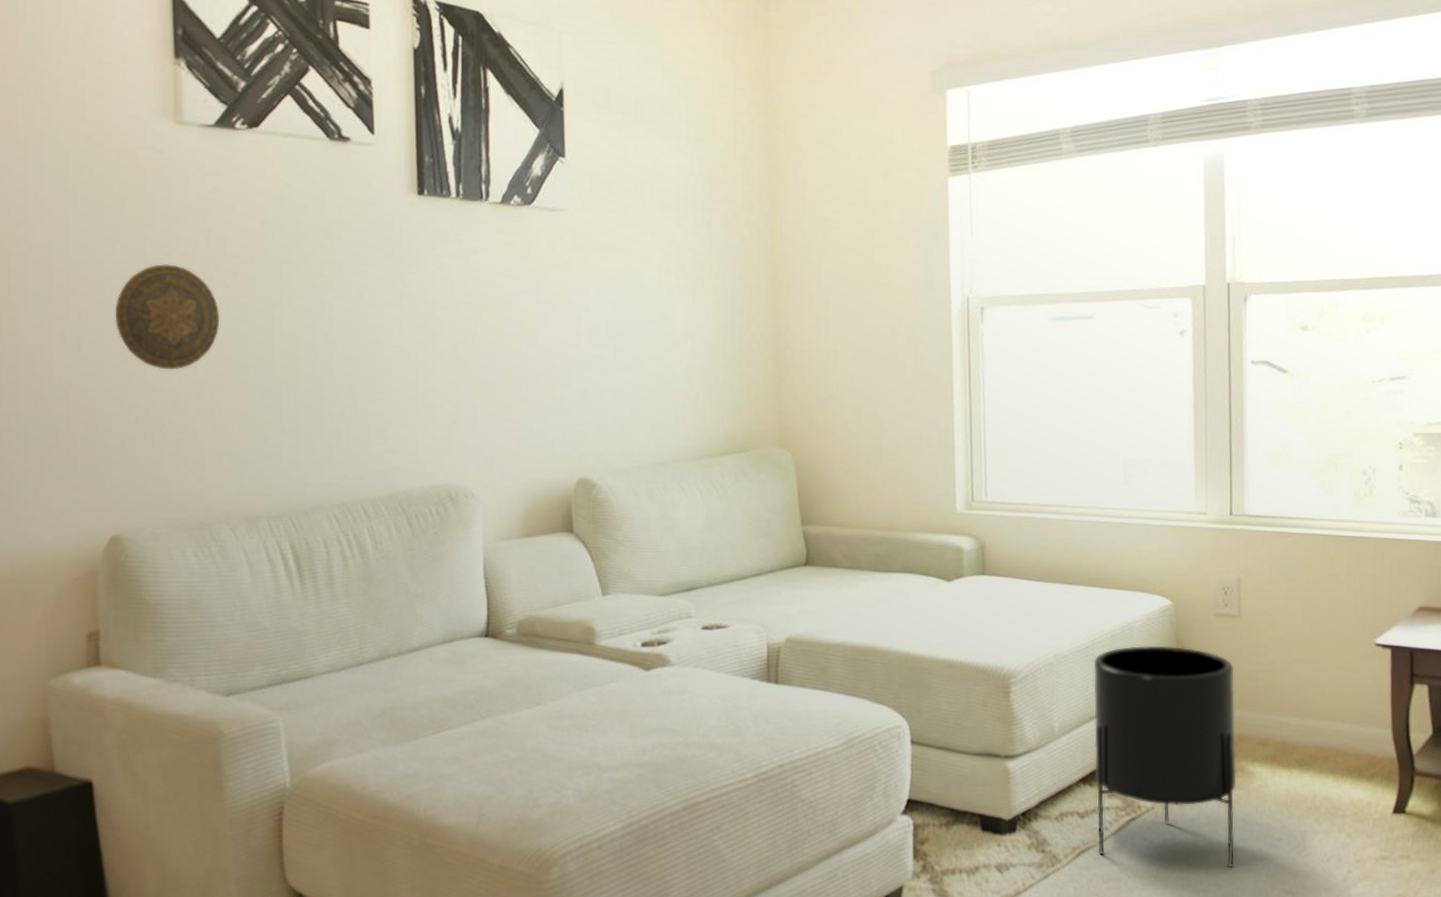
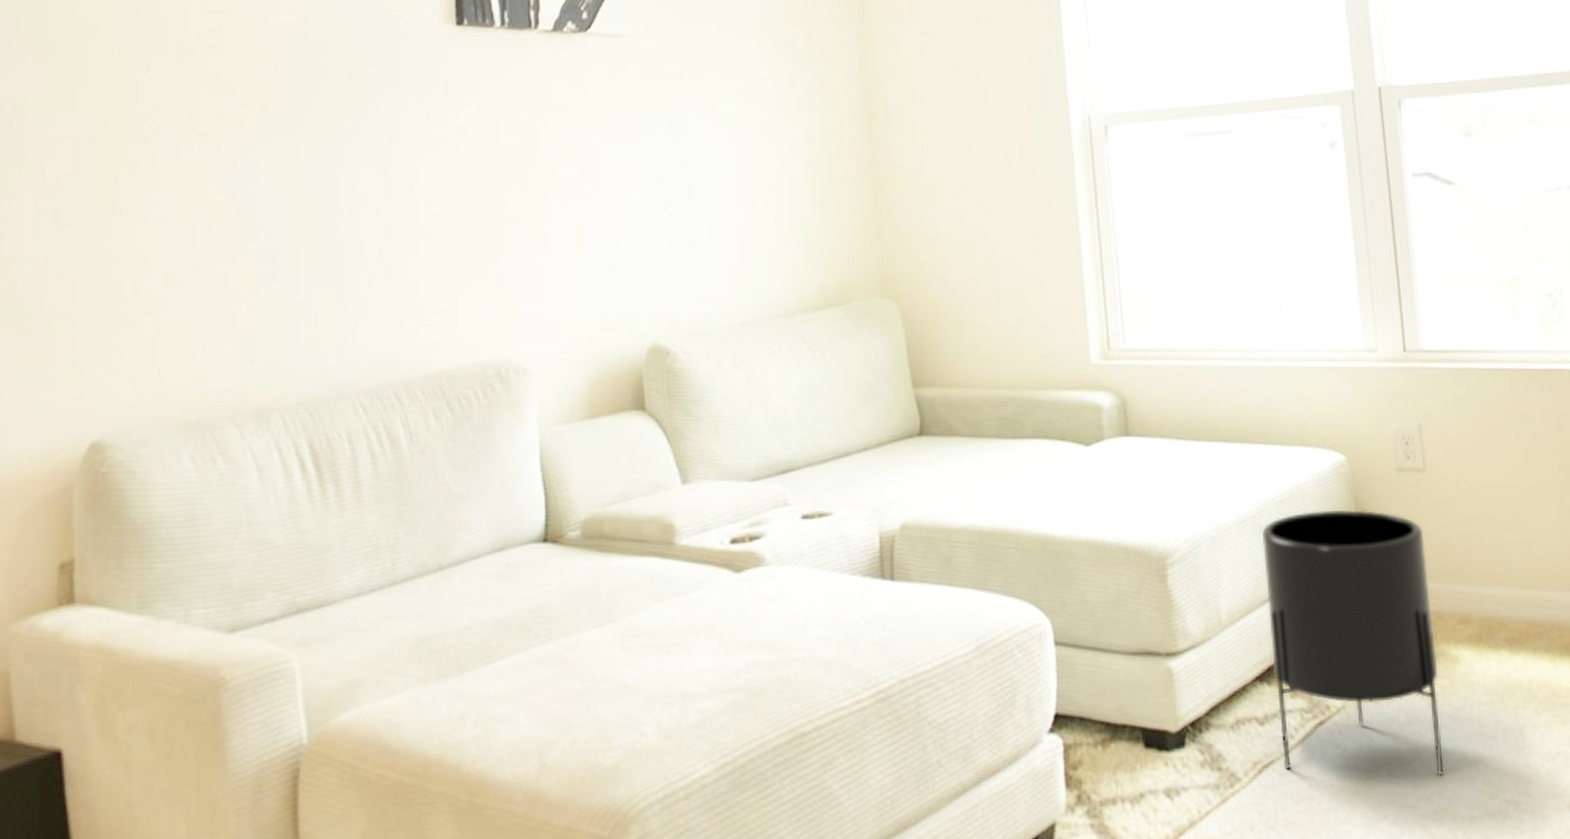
decorative plate: present [115,264,220,370] -> none [100,116,225,241]

